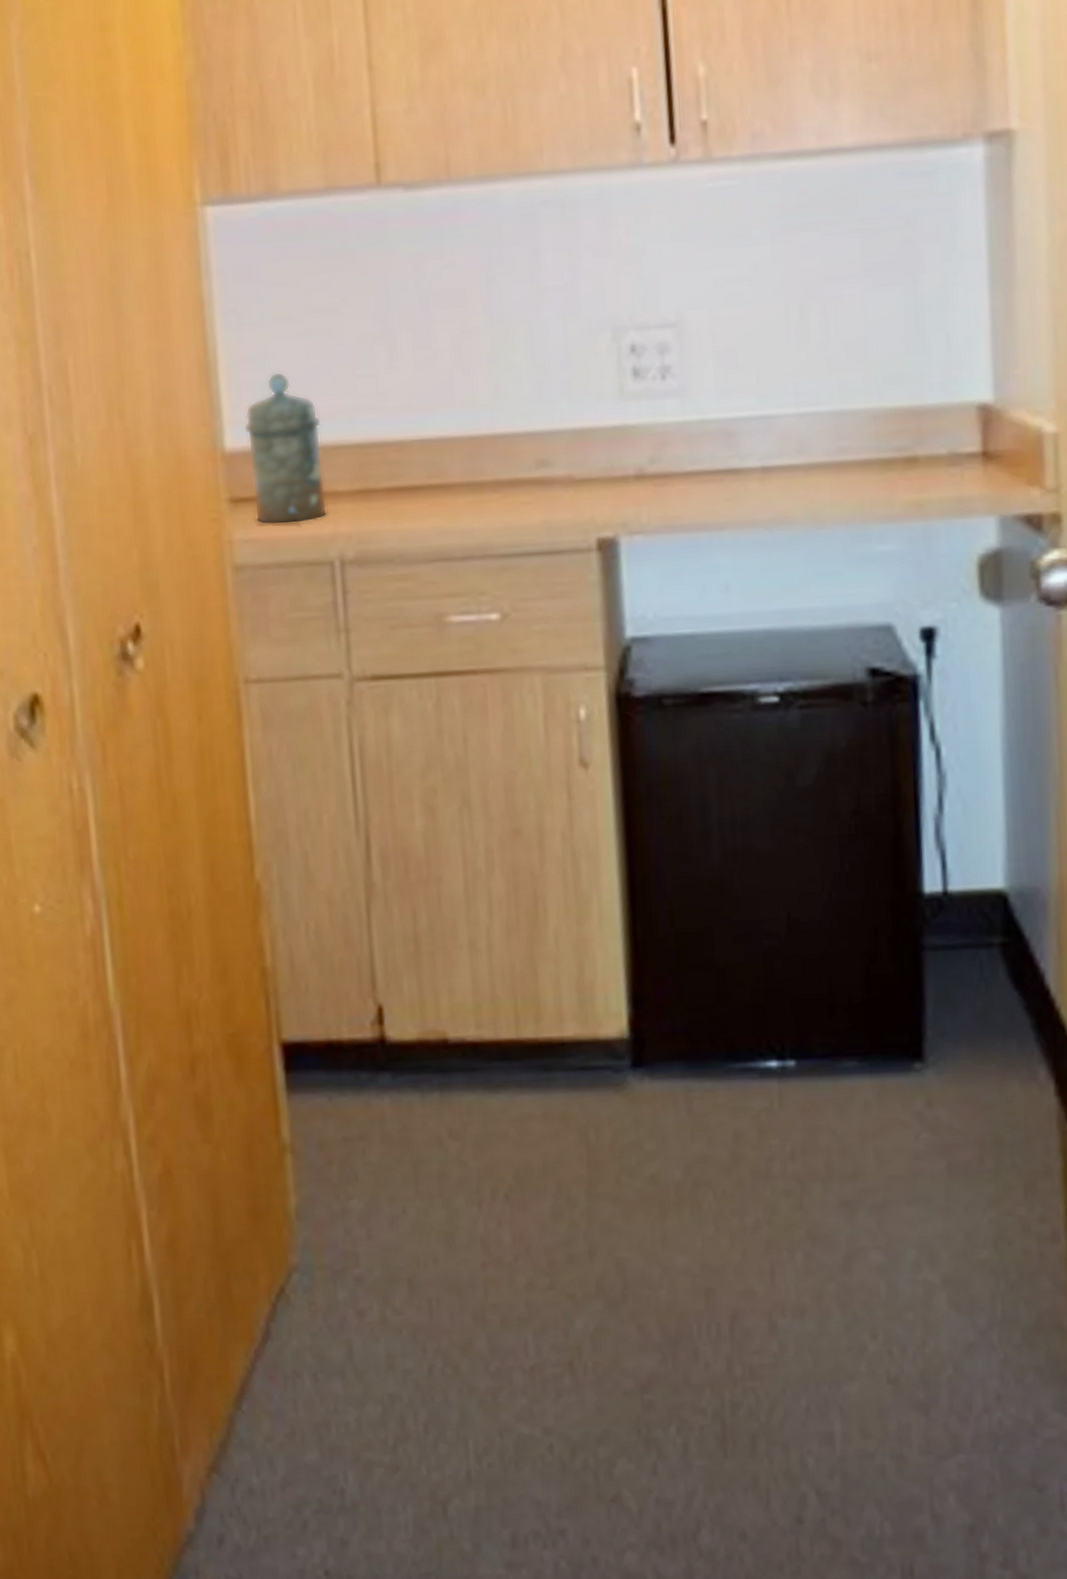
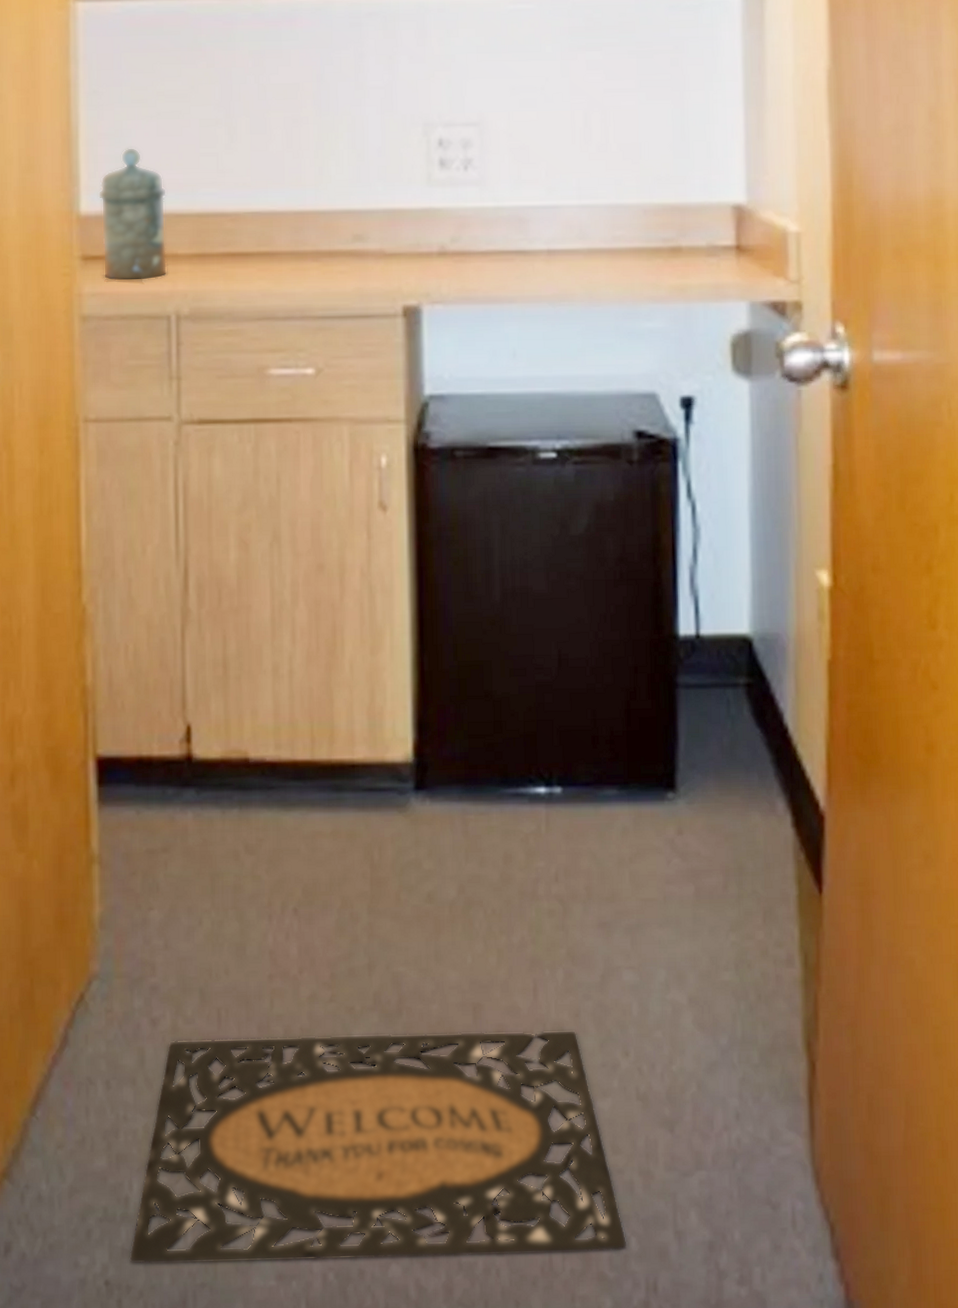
doormat: none [347,1312,882,1554] -> present [128,1028,629,1264]

